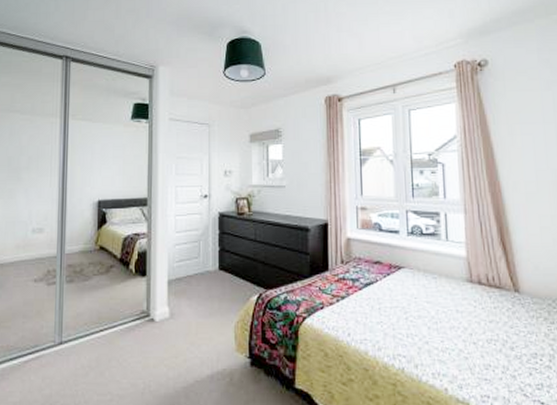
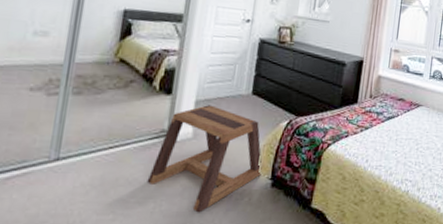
stool: none [135,284,239,394] -> present [147,105,262,213]

